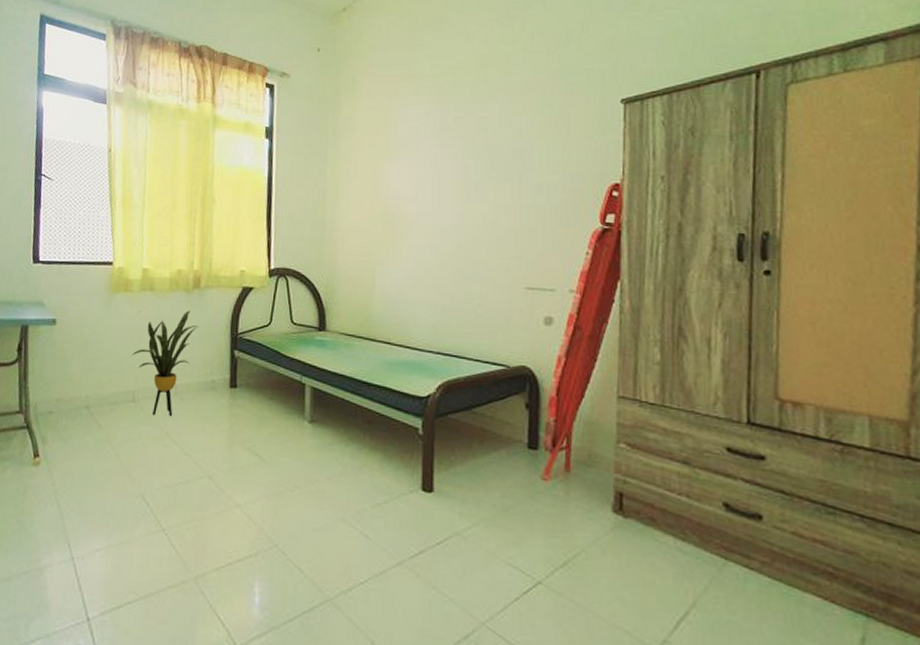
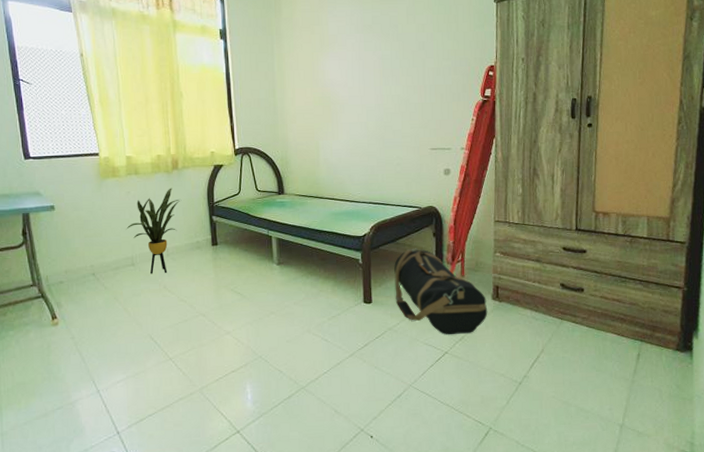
duffel bag: none [467,422,606,559] -> present [394,248,488,335]

